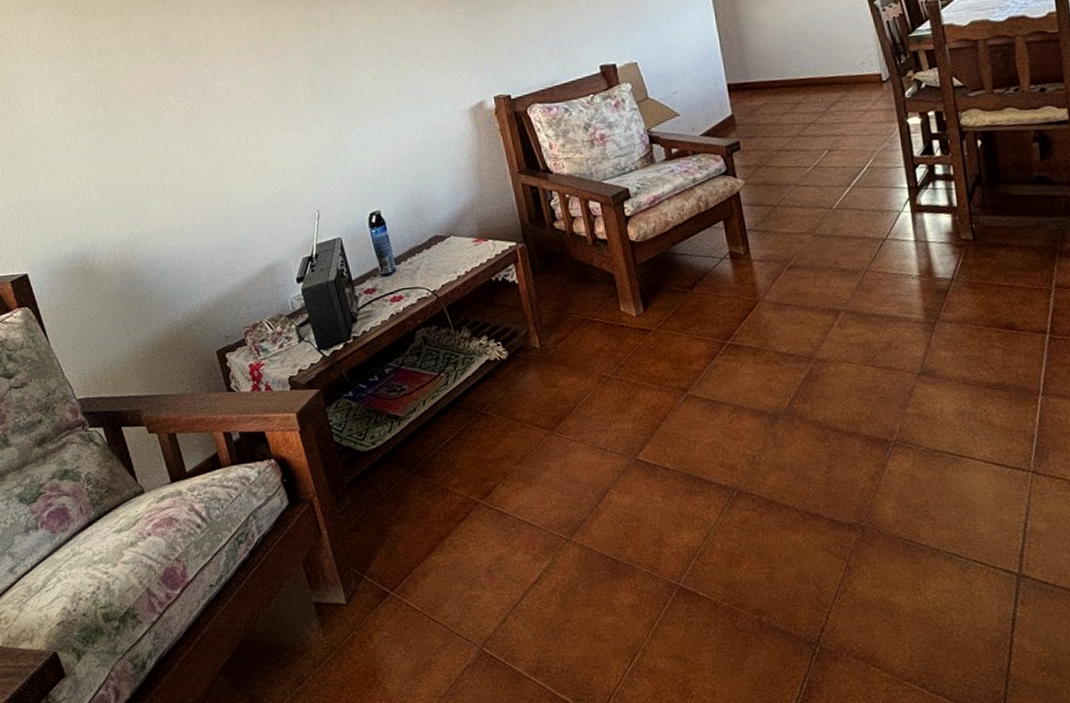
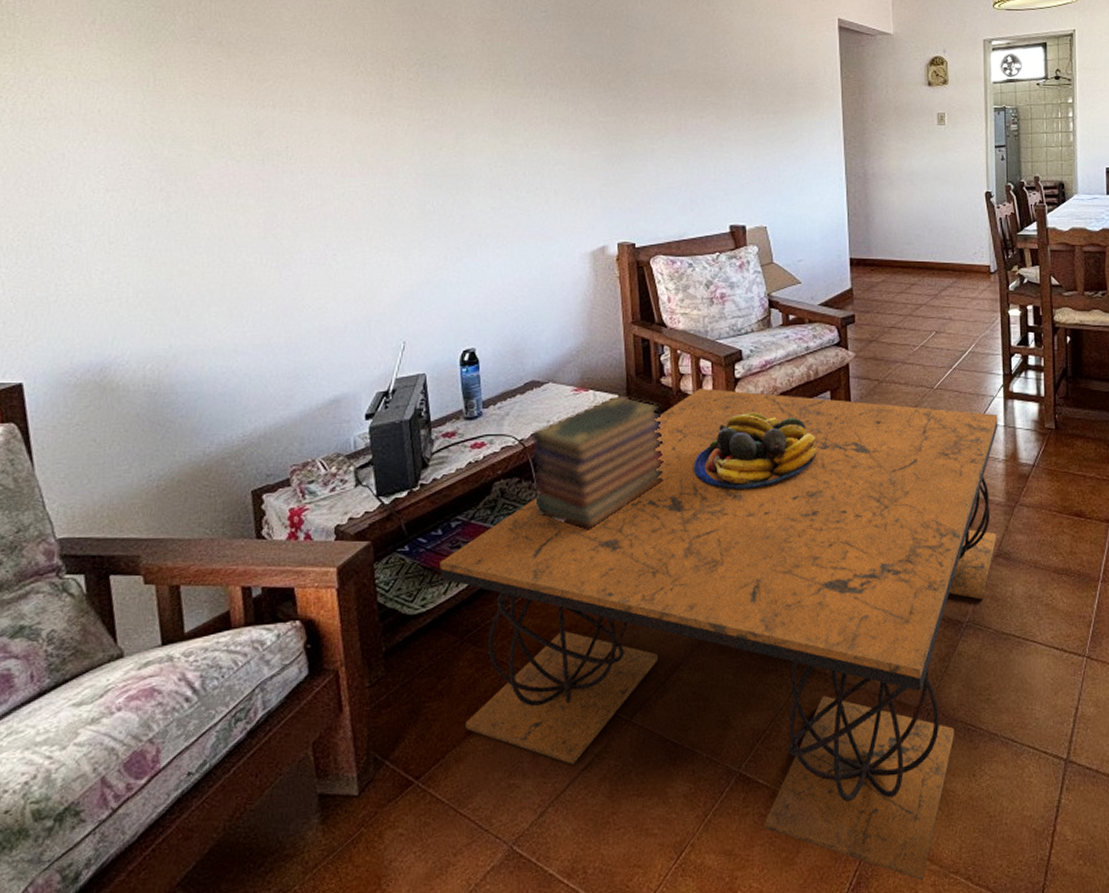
coffee table: none [381,228,919,686] -> present [439,388,998,880]
book stack: none [442,242,570,370] -> present [530,395,664,530]
fruit bowl: none [596,247,717,324] -> present [693,411,817,489]

